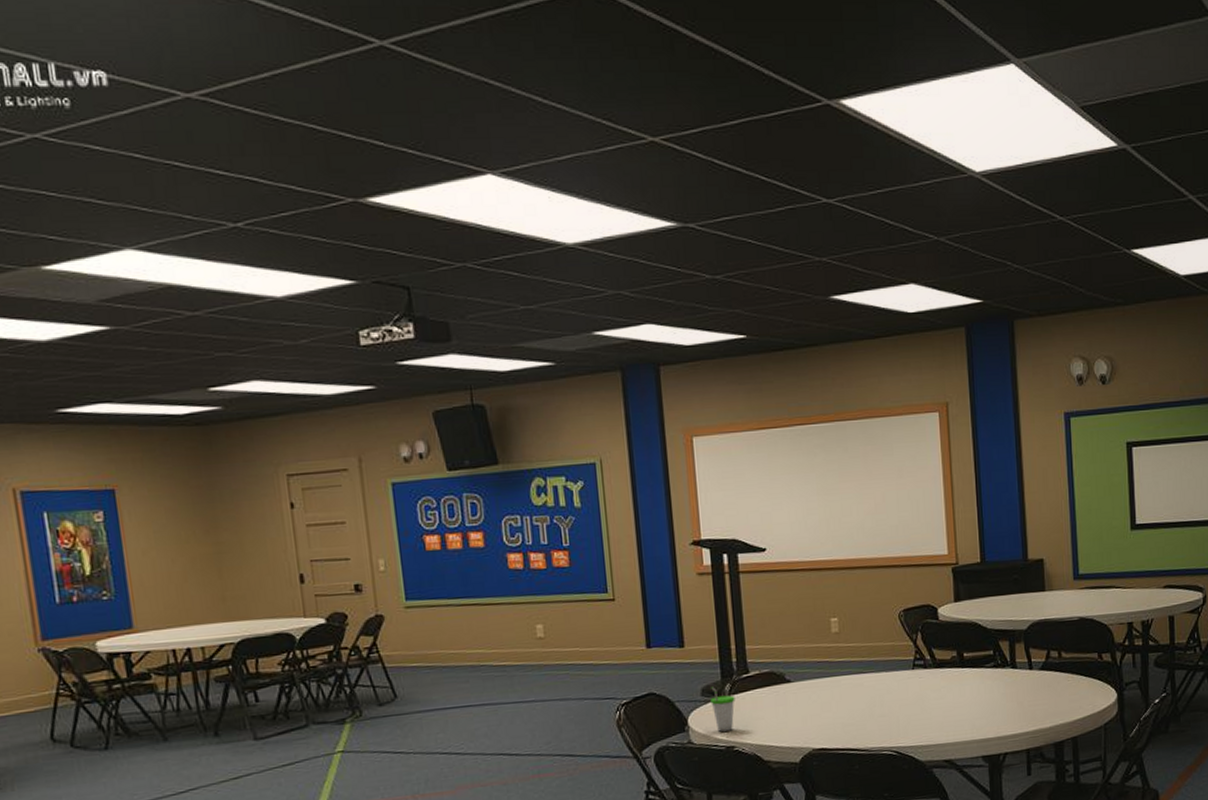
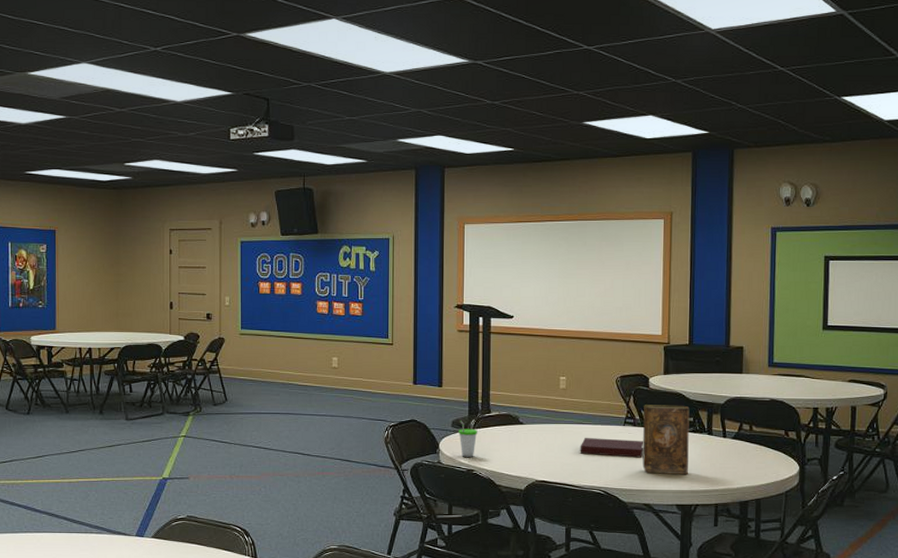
notebook: none [862,685,939,710] -> present [580,437,644,458]
book: none [934,637,994,723] -> present [642,405,690,475]

